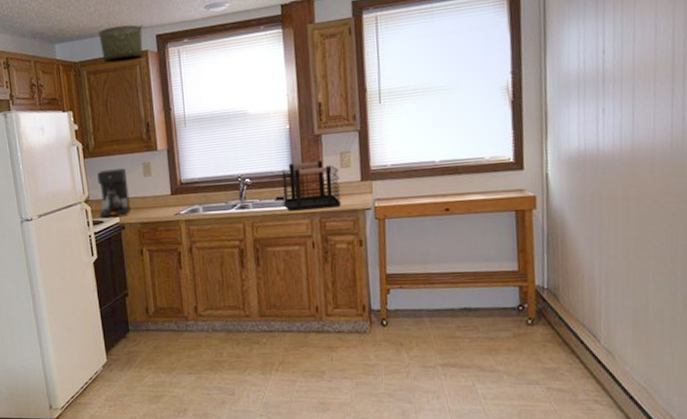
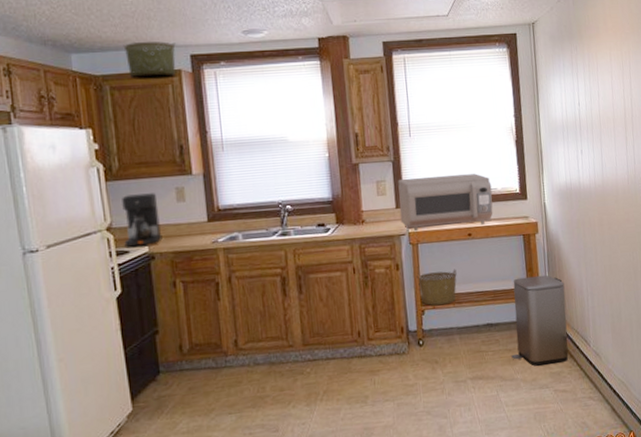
dish rack: present [282,161,342,212] -> none [322,189,379,239]
microwave: none [364,141,478,206] -> present [398,173,493,232]
basket: none [382,247,430,286] -> present [416,269,457,306]
pedal bin: none [493,257,569,359] -> present [511,275,569,366]

